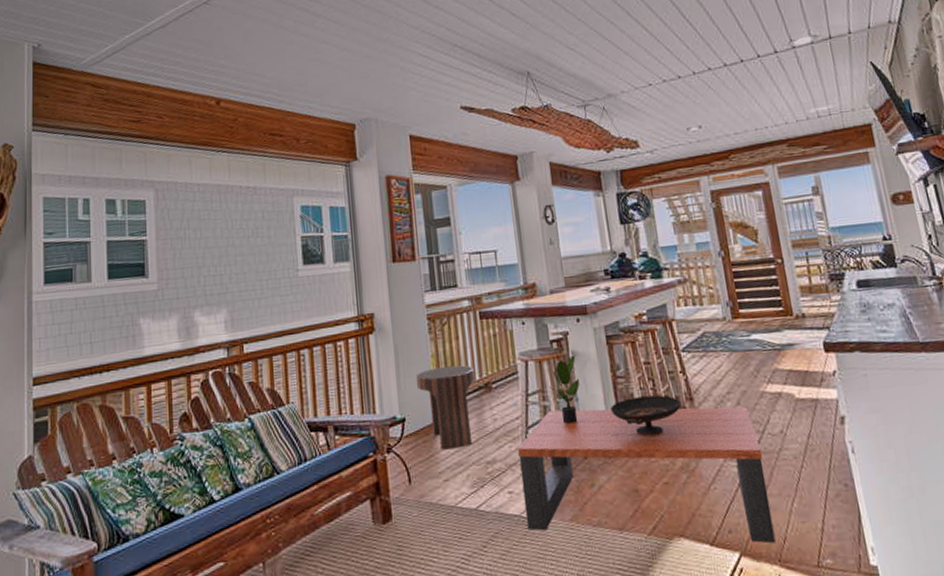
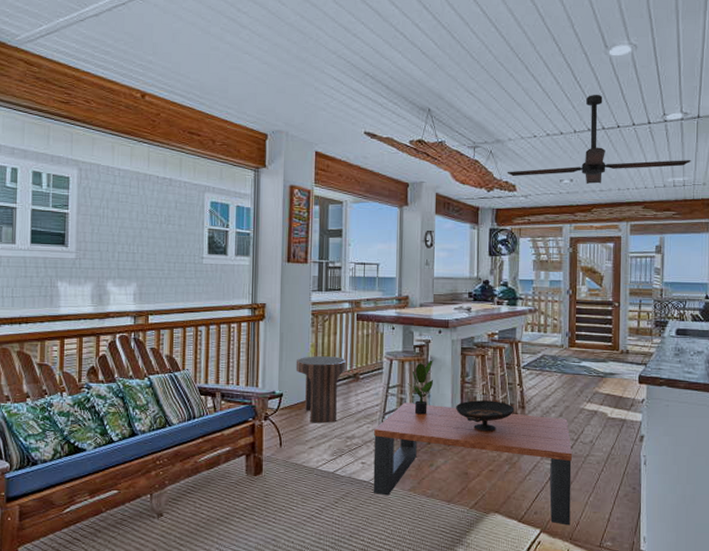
ceiling fan: none [625,29,833,132] -> present [507,94,691,185]

